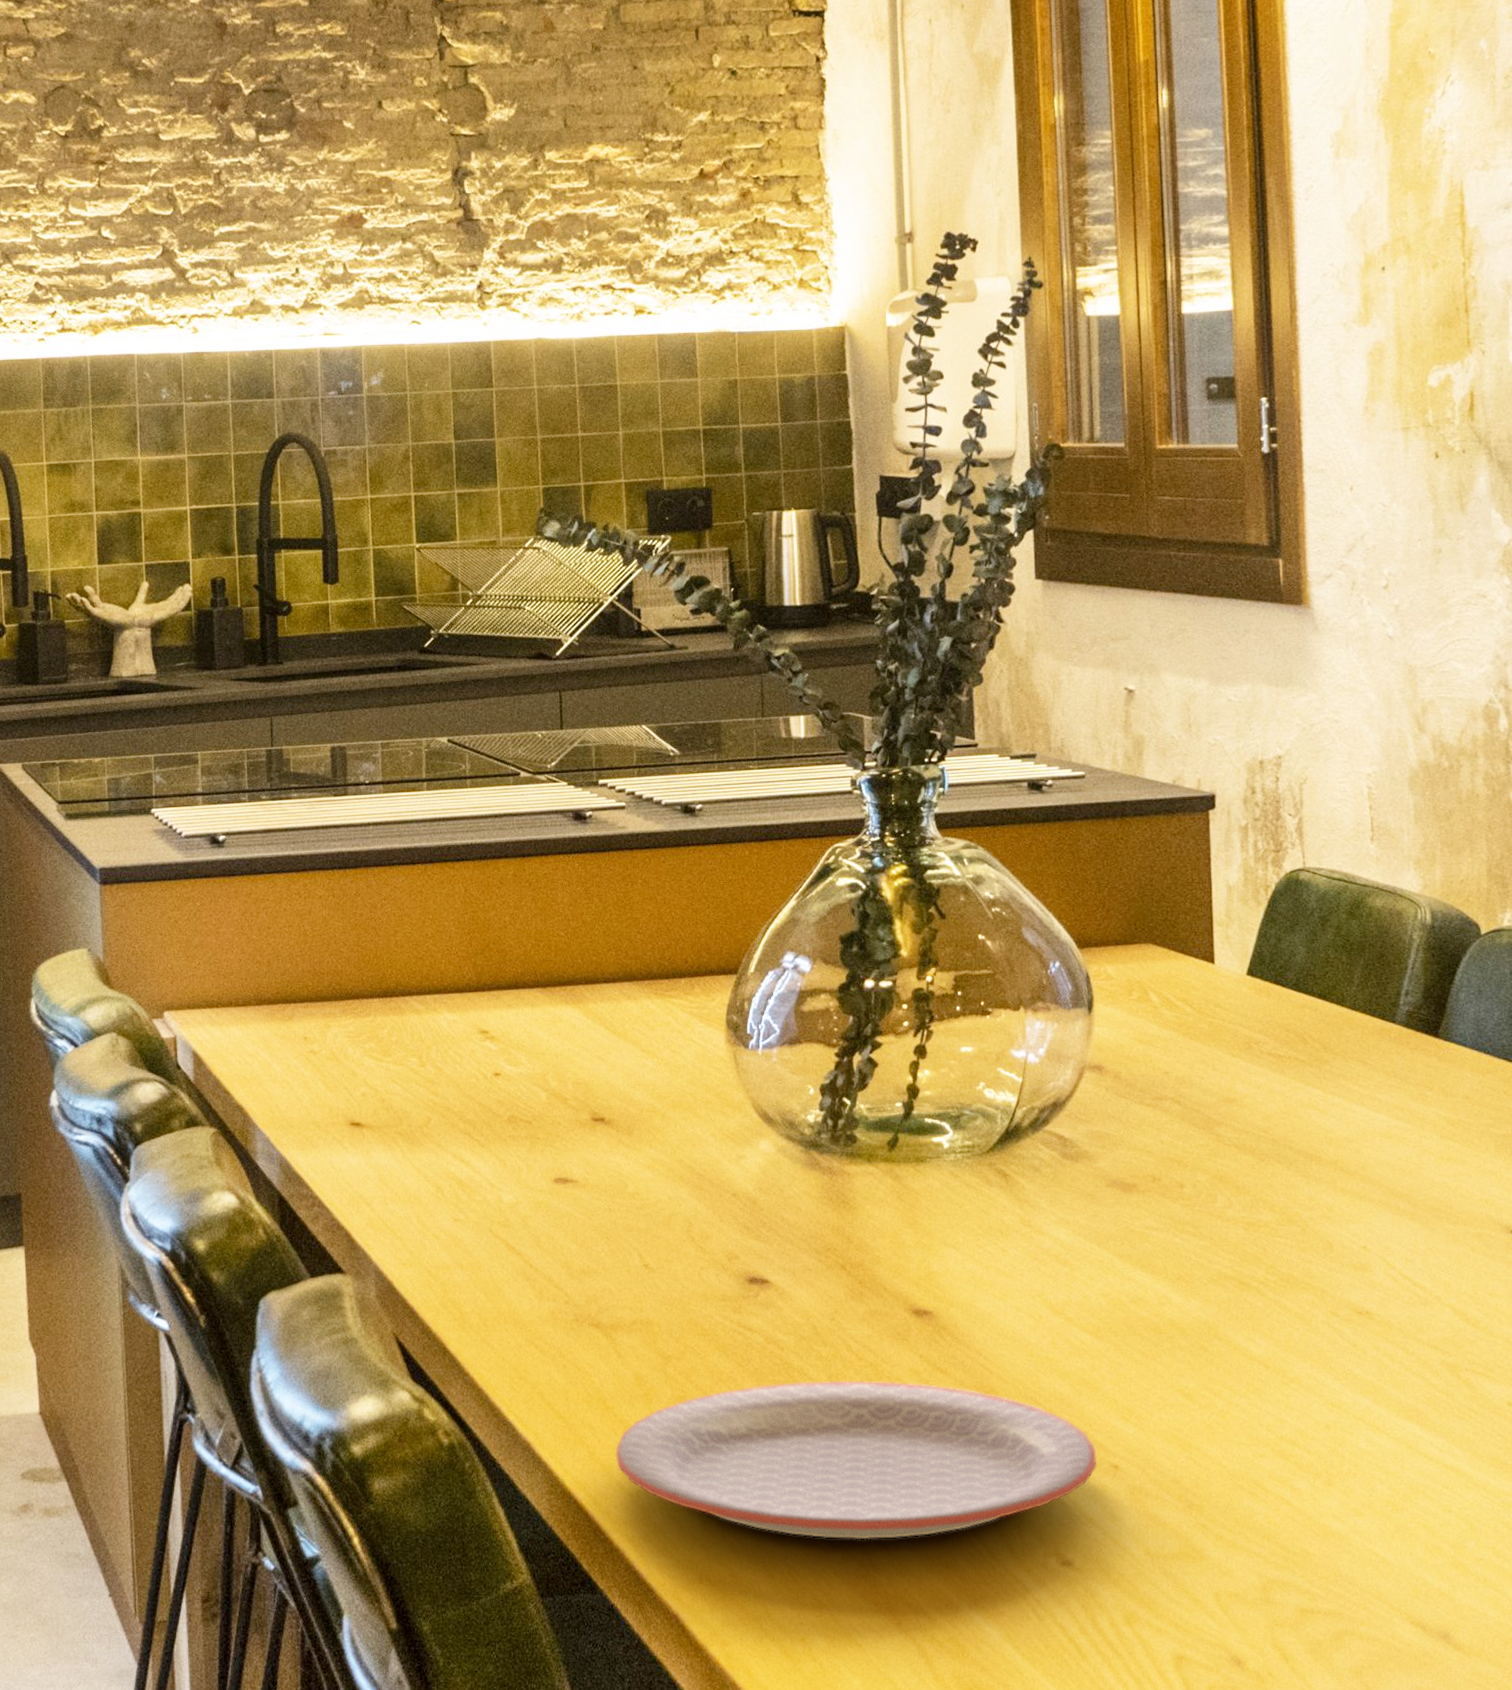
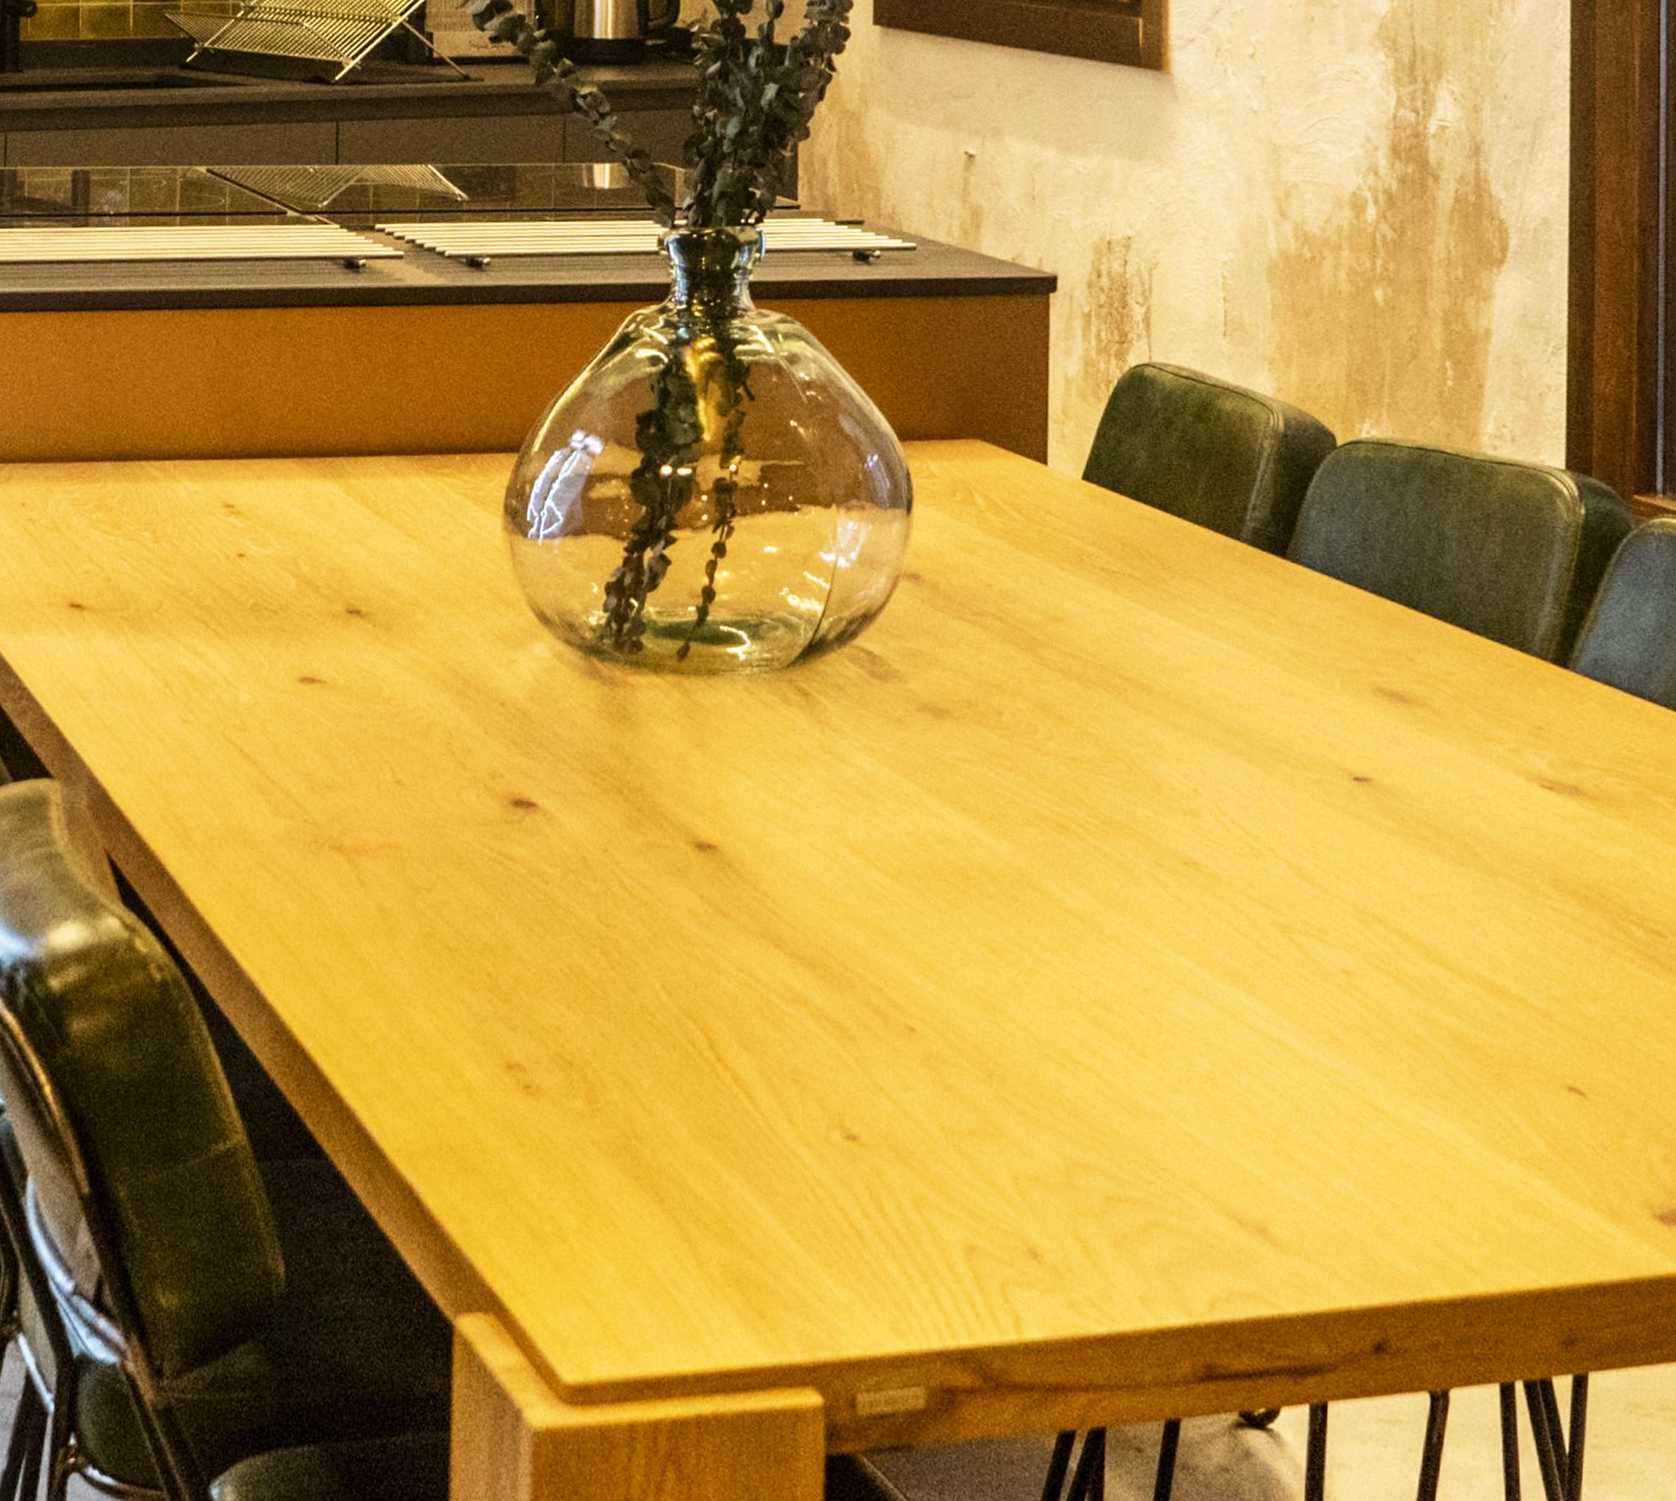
plate: present [615,1380,1098,1540] -> none [351,921,892,1105]

